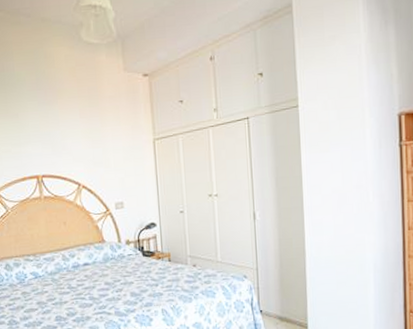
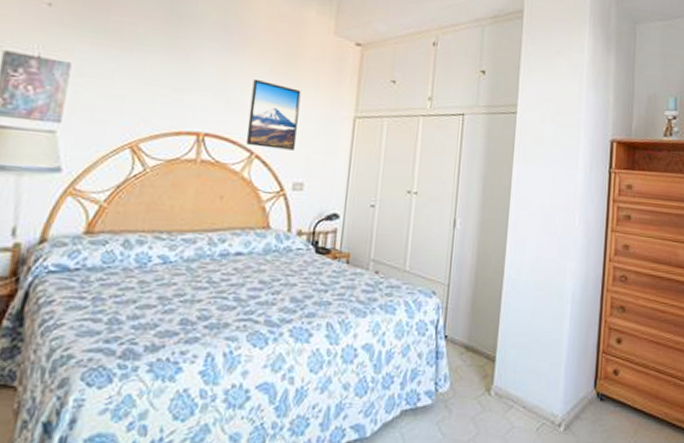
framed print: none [69,123,112,179] -> present [246,78,301,151]

